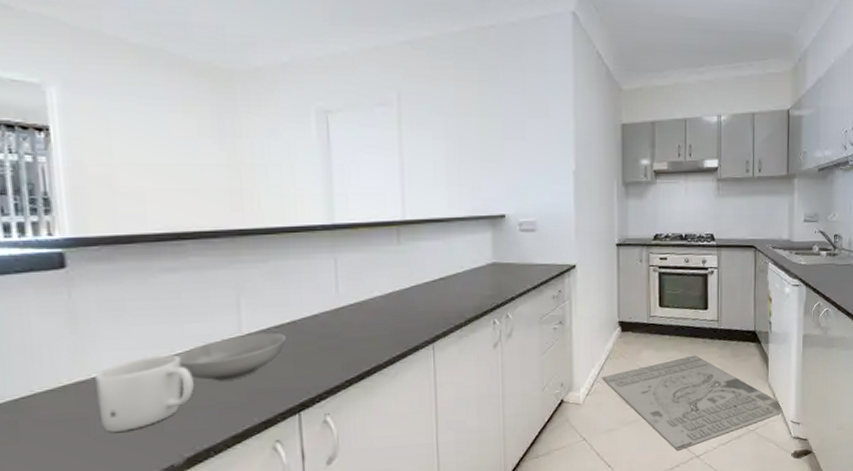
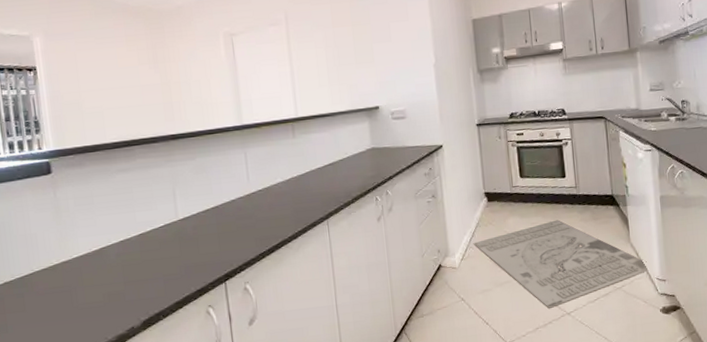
mug: present [95,354,194,432] -> none [75,237,145,301]
bowl: present [177,332,287,381] -> none [132,216,212,258]

